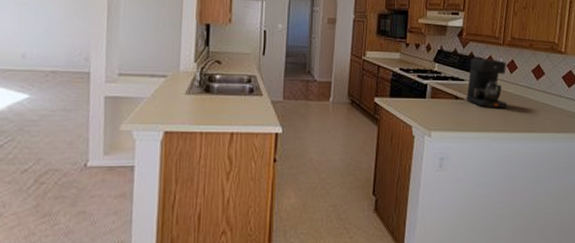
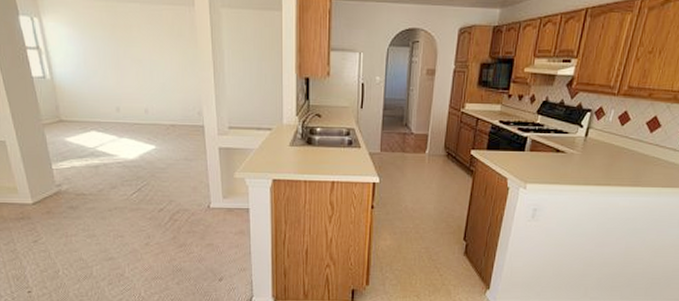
coffee maker: present [465,58,508,109] -> none [567,110,619,162]

